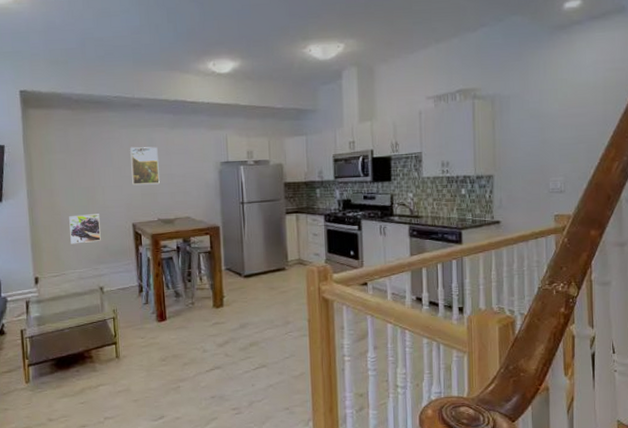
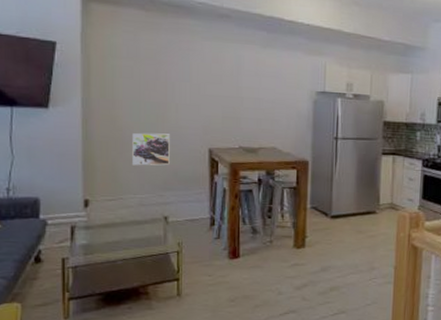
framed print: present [130,147,160,185] -> none [212,62,246,108]

